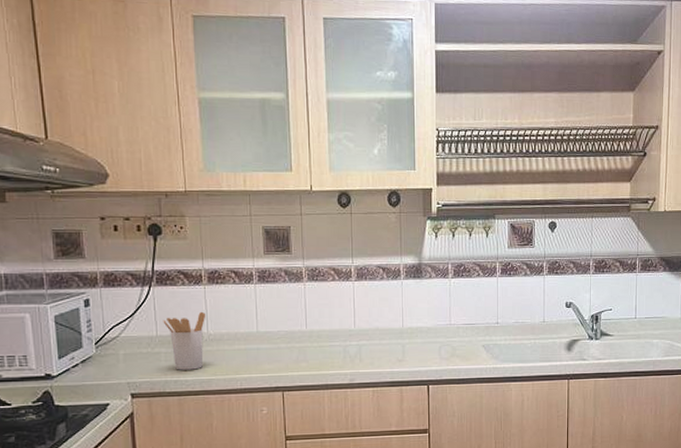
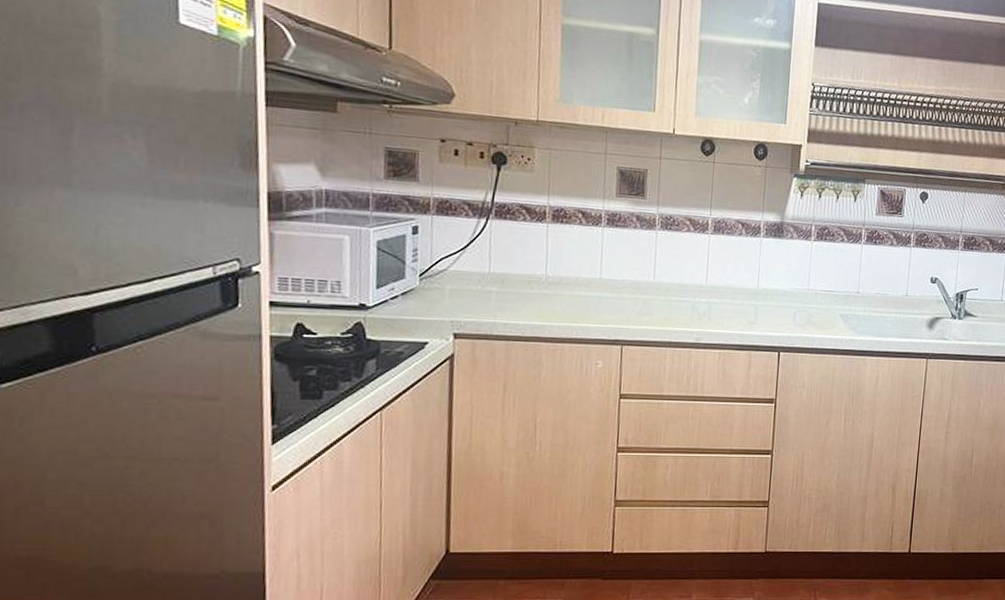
utensil holder: present [163,311,206,370] -> none [497,251,546,314]

